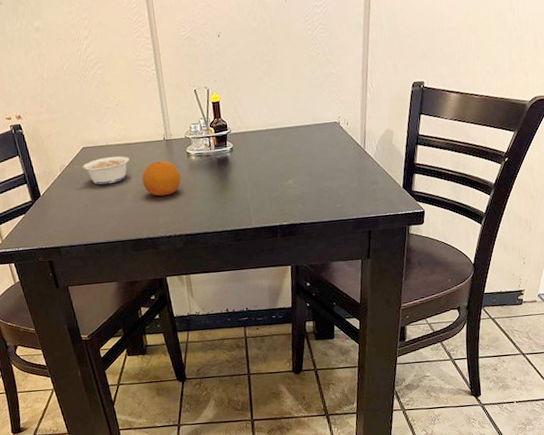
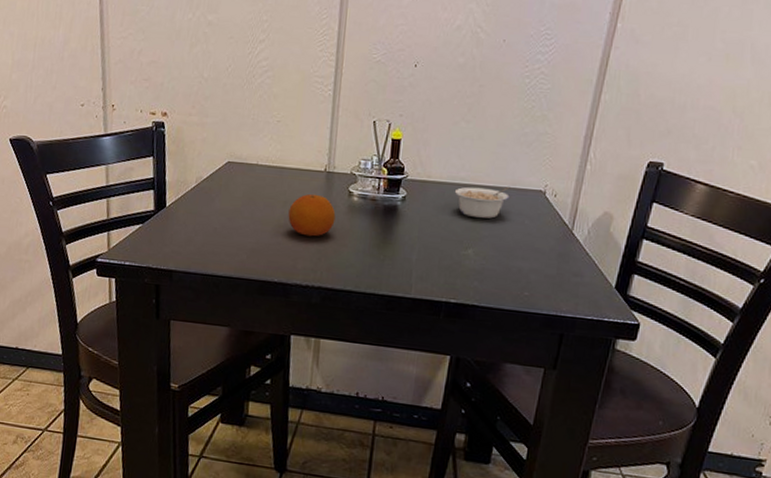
legume: present [73,156,130,185] -> none [212,177,279,210]
legume: none [269,123,313,154] -> present [454,186,511,219]

